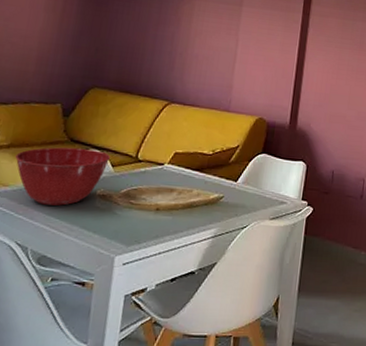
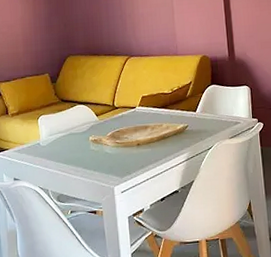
mixing bowl: present [15,147,111,206] -> none [24,105,94,155]

